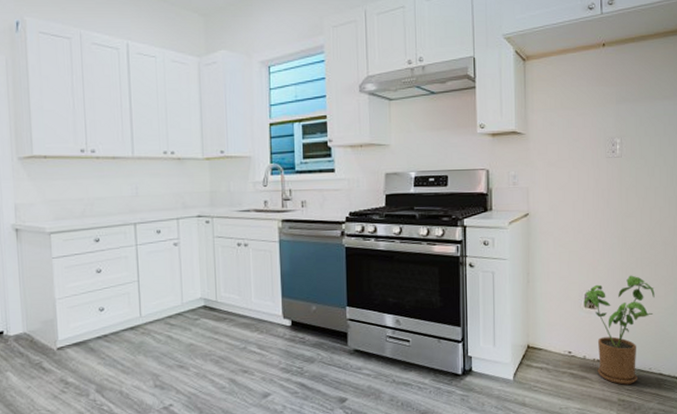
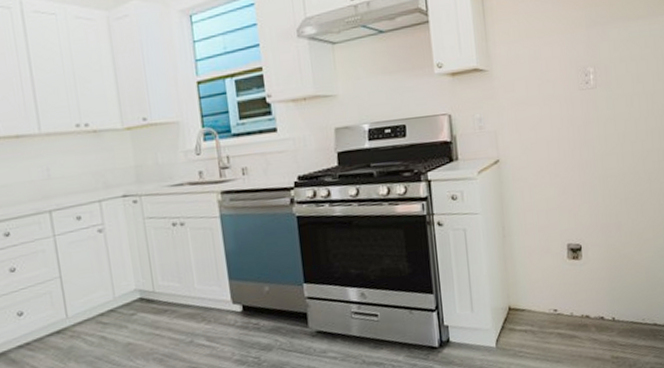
house plant: present [583,275,655,385] -> none [566,218,643,341]

